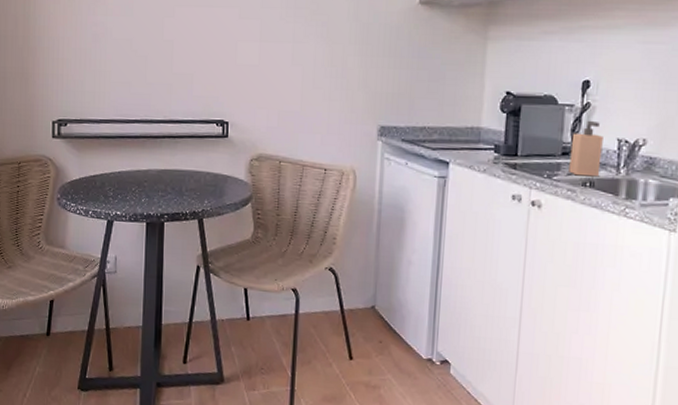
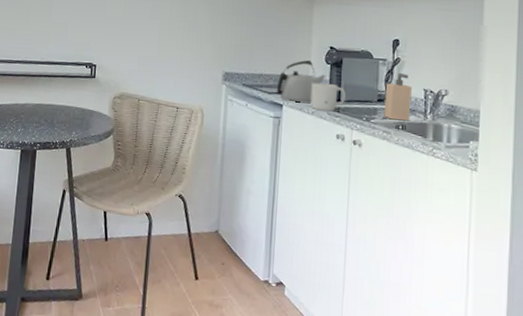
kettle: none [441,109,501,160] -> present [276,60,326,104]
mug: none [482,134,524,169] -> present [310,82,346,112]

